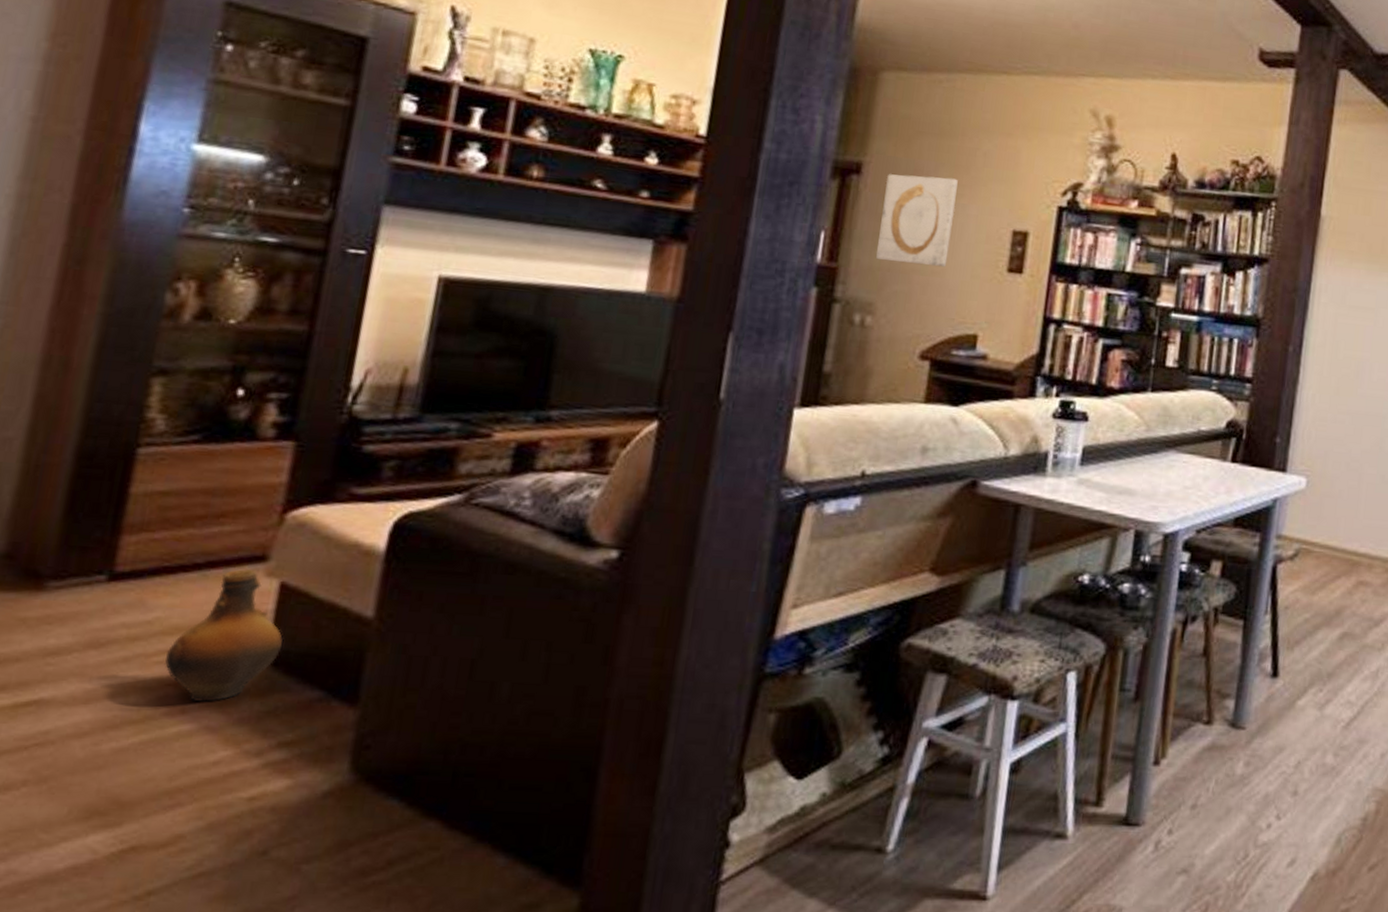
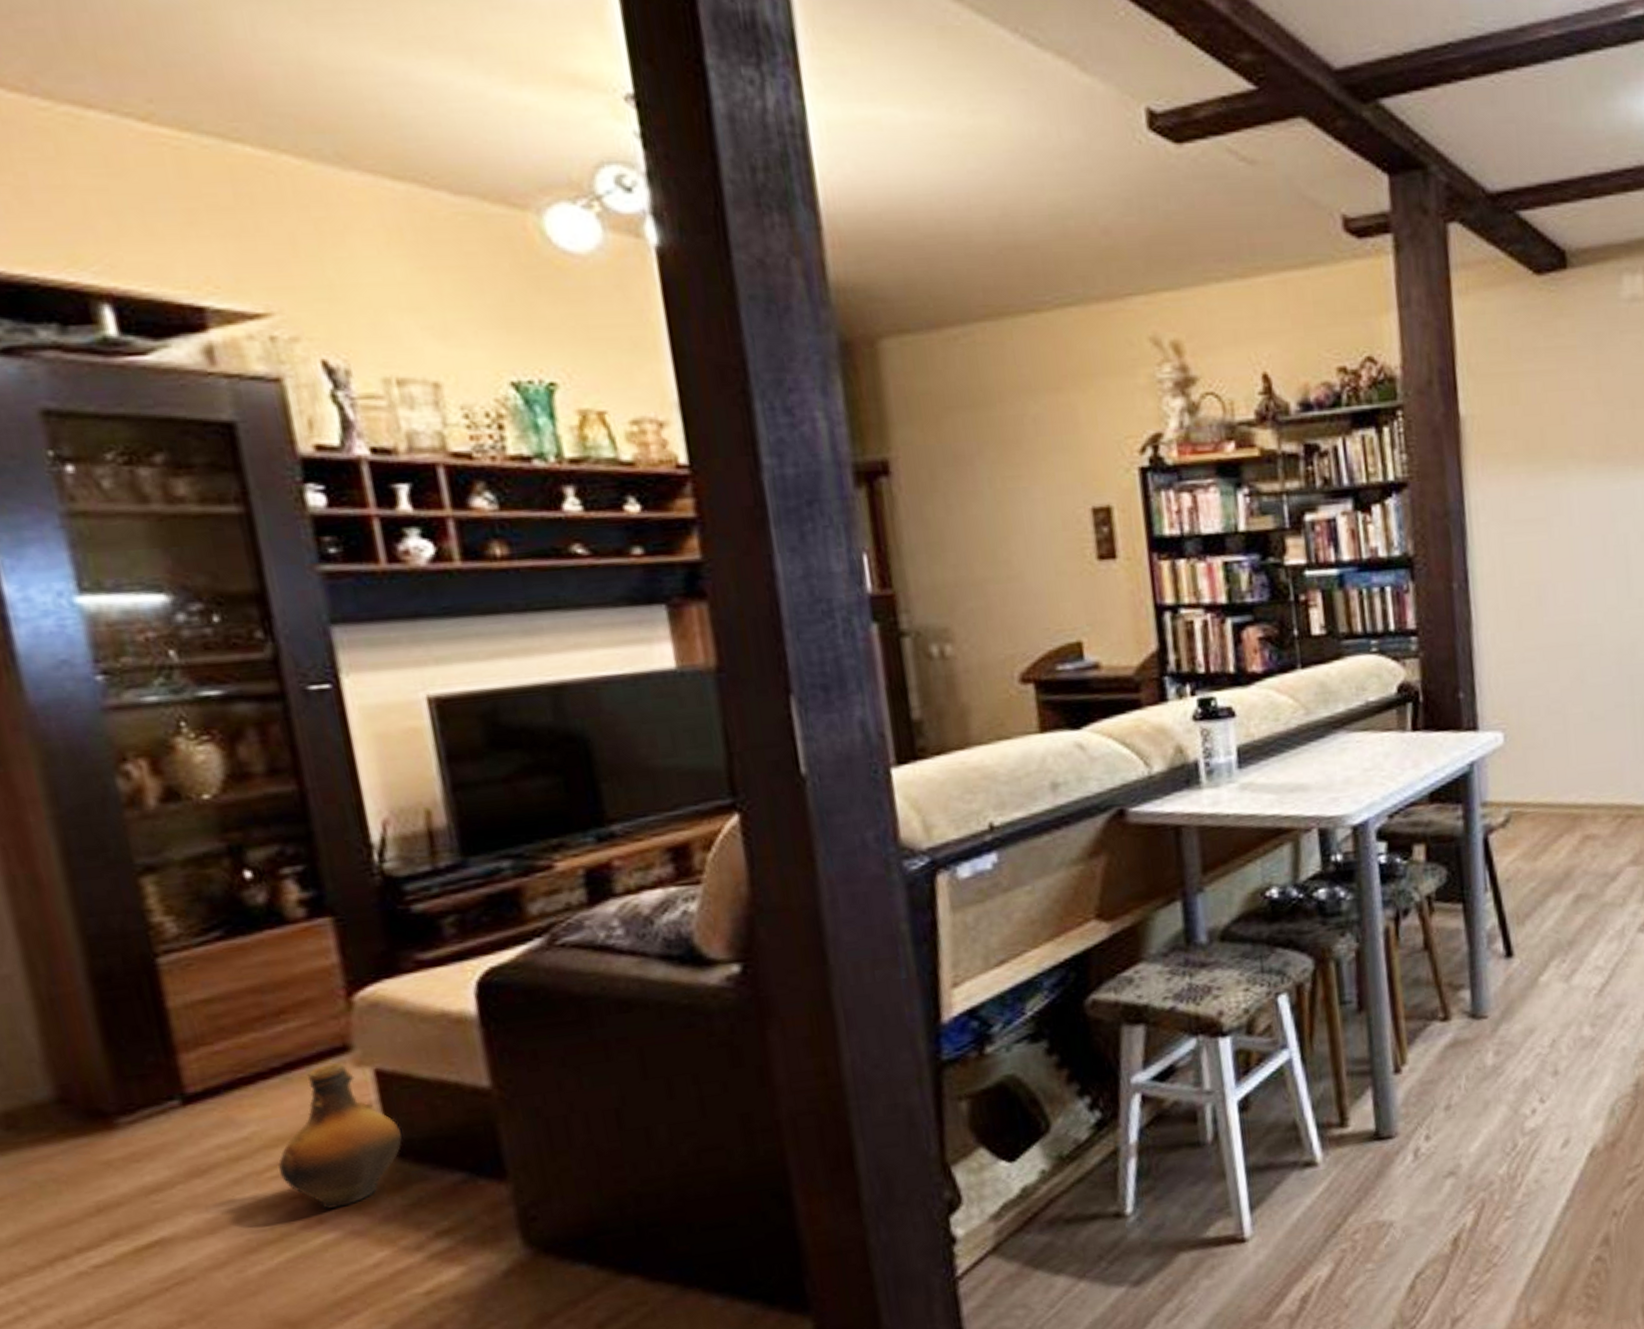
wall art: present [875,174,958,268] -> none [922,457,1024,576]

